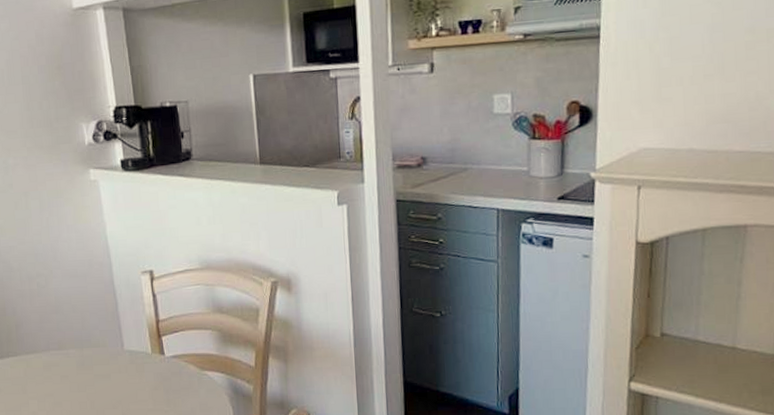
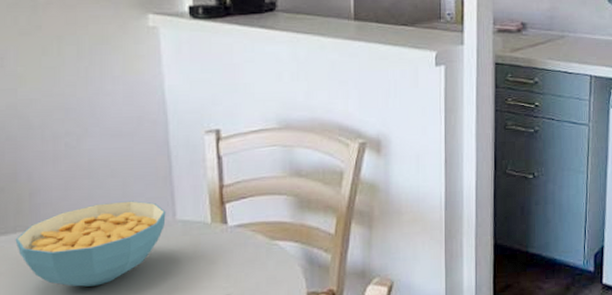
cereal bowl: none [9,332,116,404] -> present [15,200,166,287]

